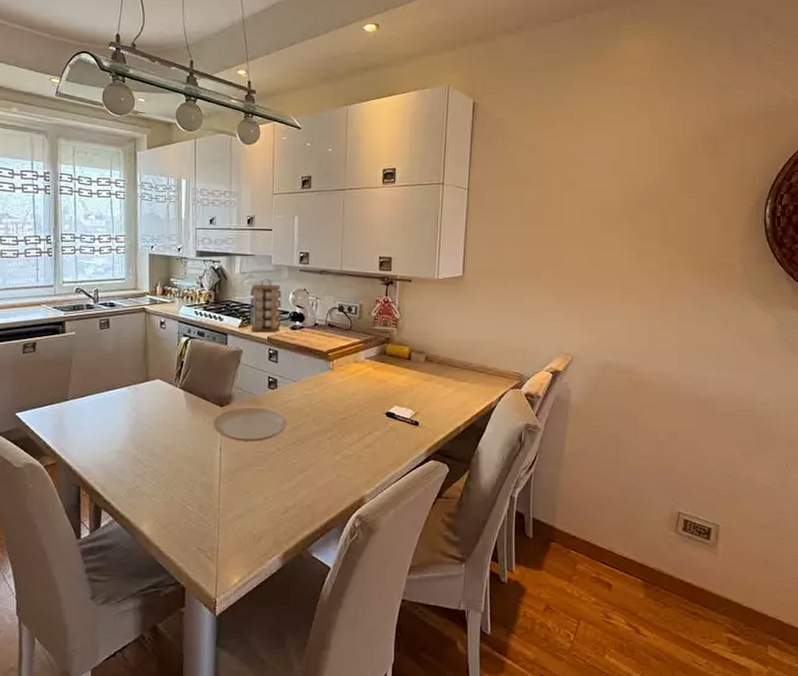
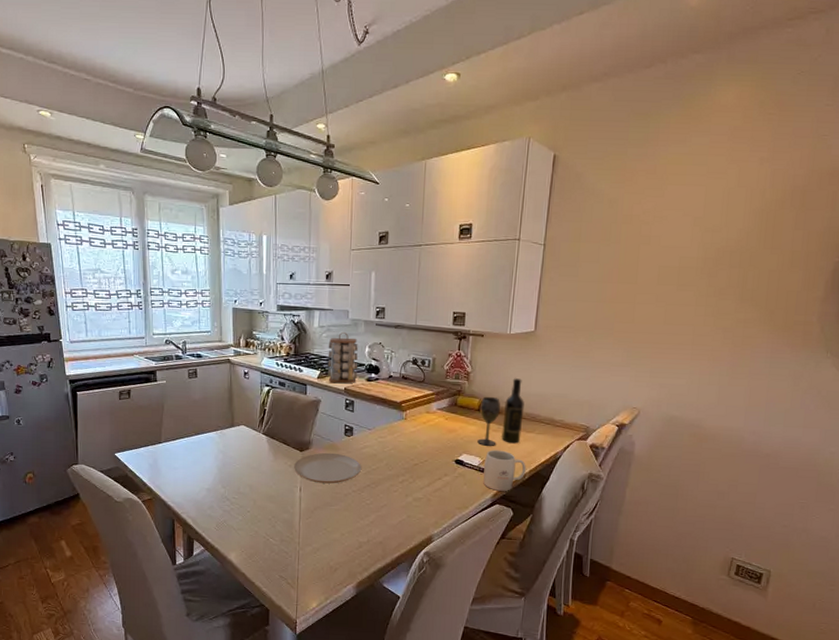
wine glass: none [409,344,432,398] -> present [477,396,501,447]
mug: none [416,401,460,445] -> present [483,450,526,491]
wine bottle: none [432,324,456,394] -> present [500,378,525,444]

